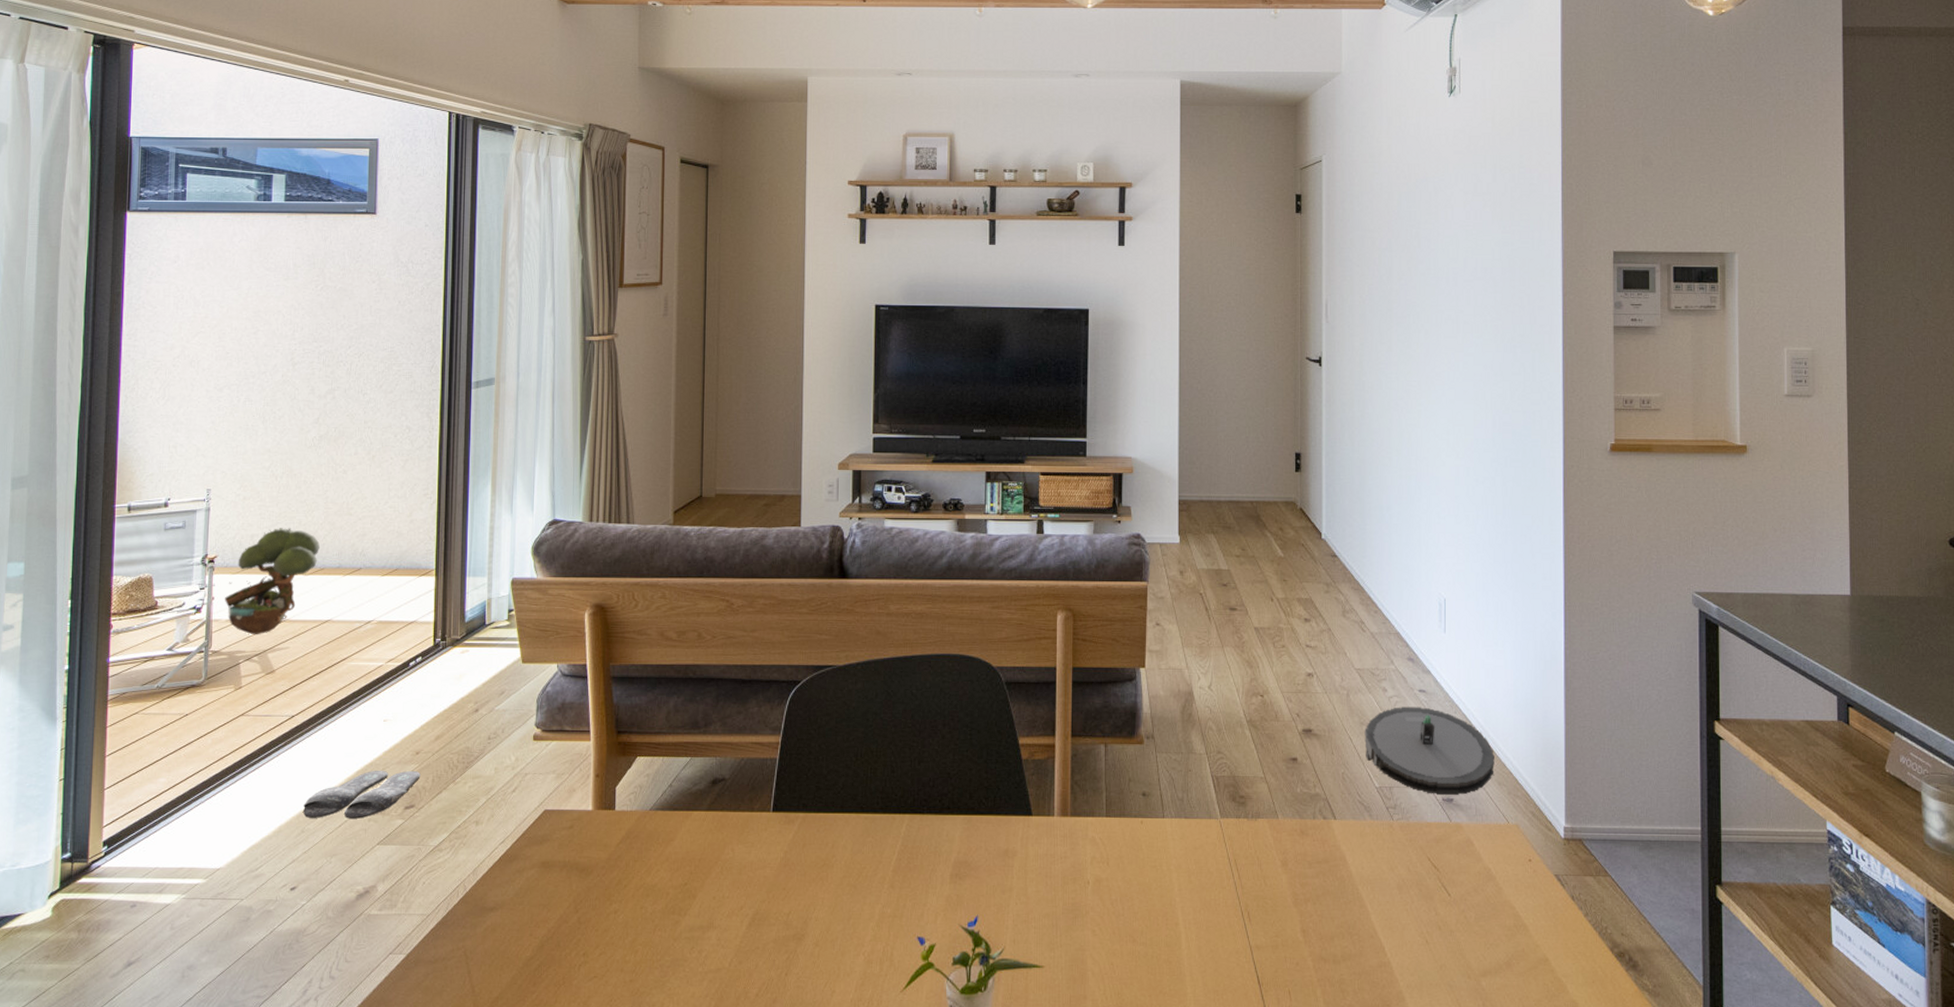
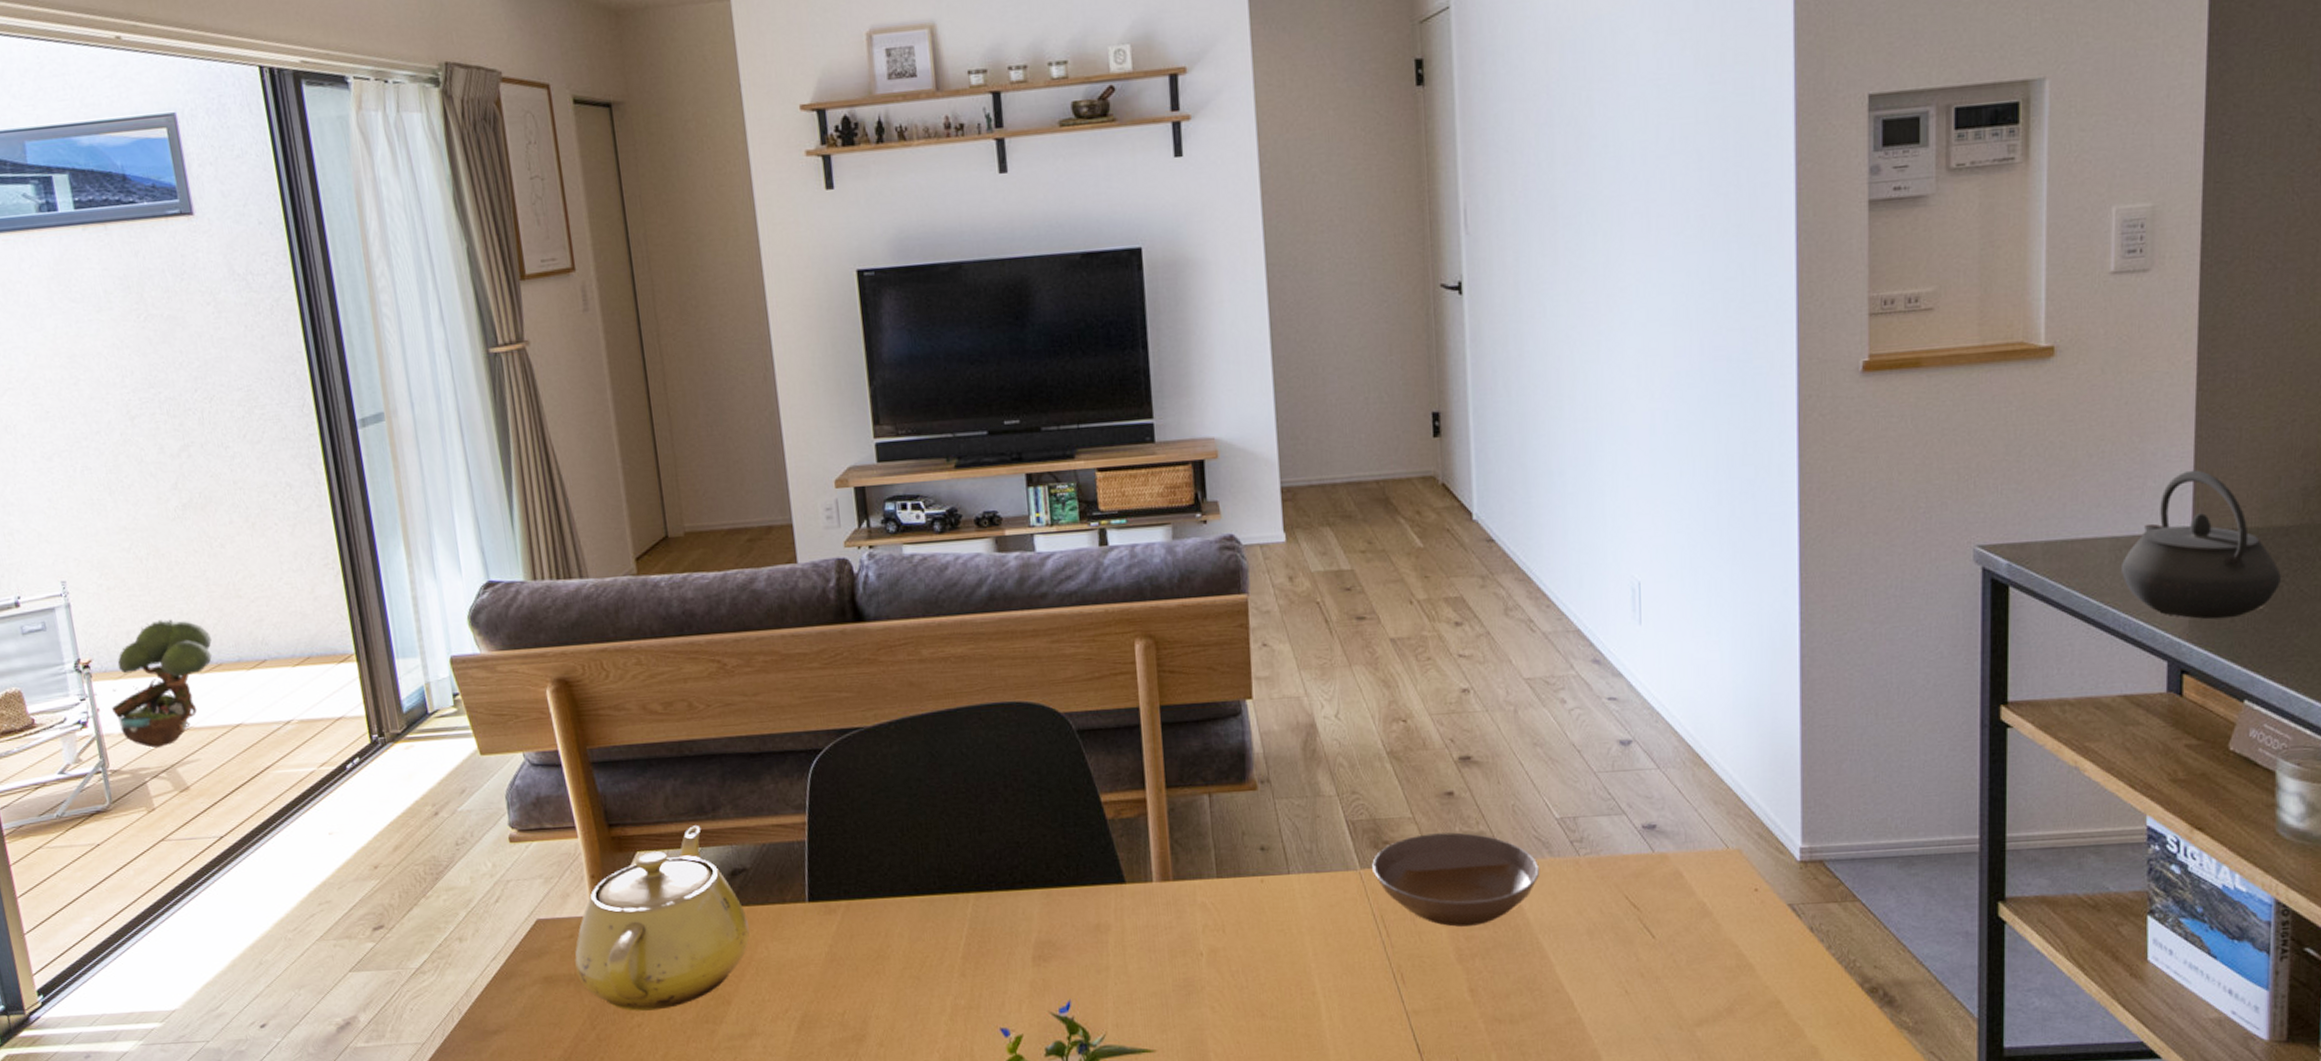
slippers: present [303,770,421,819] -> none [255,887,385,948]
teapot: none [569,738,721,899] -> present [574,825,750,1011]
bowl: none [1230,792,1362,874] -> present [1372,832,1540,927]
robot vacuum: present [1364,707,1496,795] -> none [1539,718,1710,822]
kettle: none [1800,548,1916,666] -> present [2120,470,2281,620]

